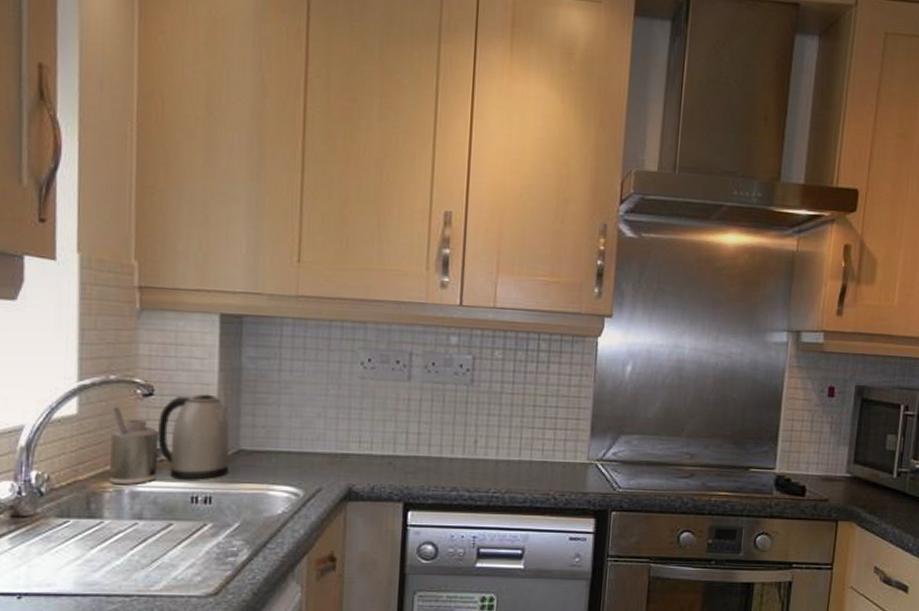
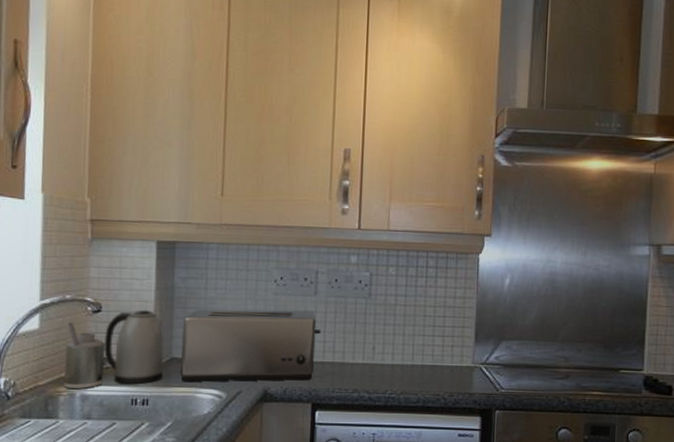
toaster: none [250,394,415,478] -> present [180,309,321,383]

